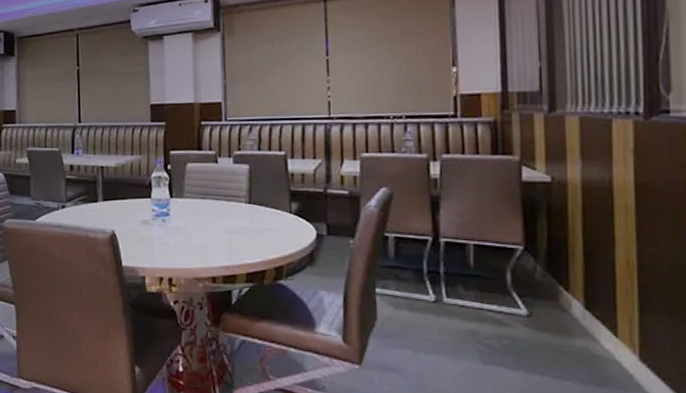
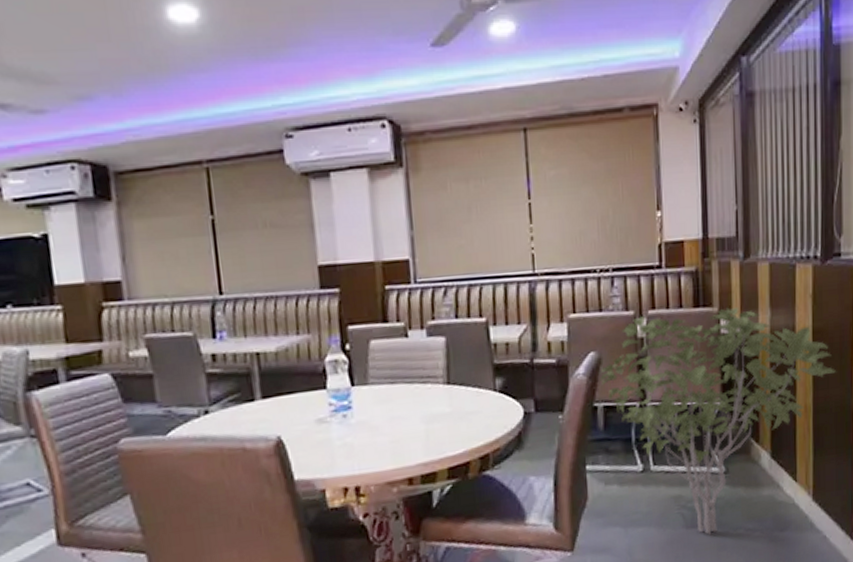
shrub: none [391,156,668,375] -> present [600,306,837,535]

